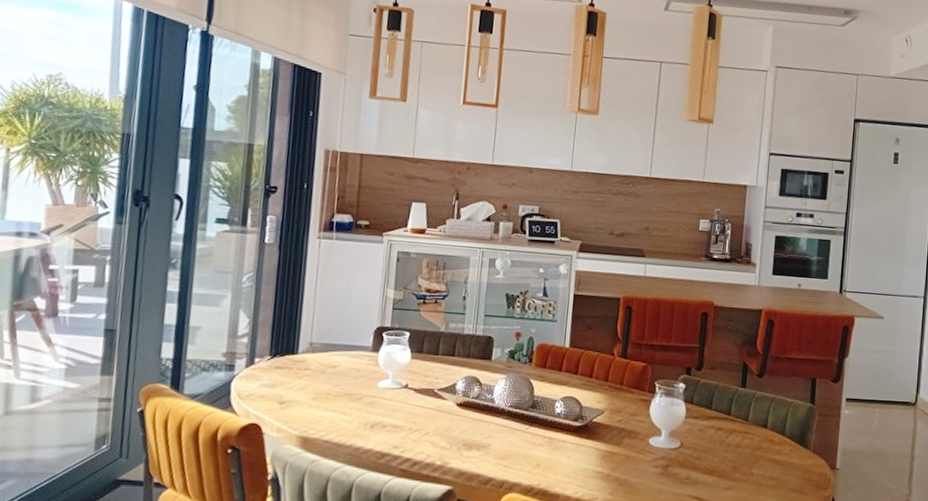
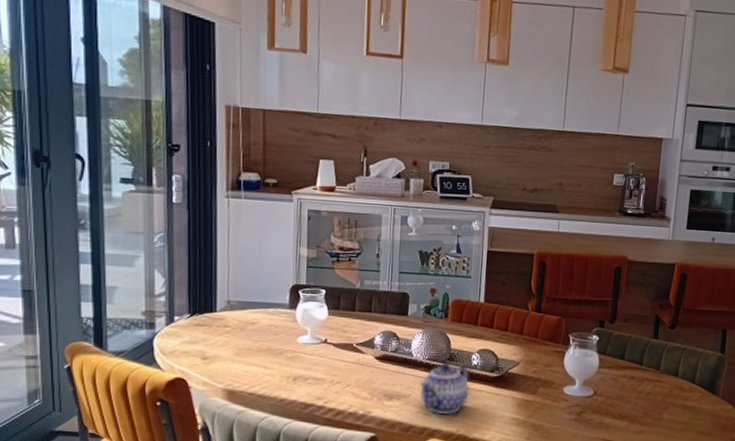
teapot: none [500,410,552,466] -> present [419,362,470,414]

